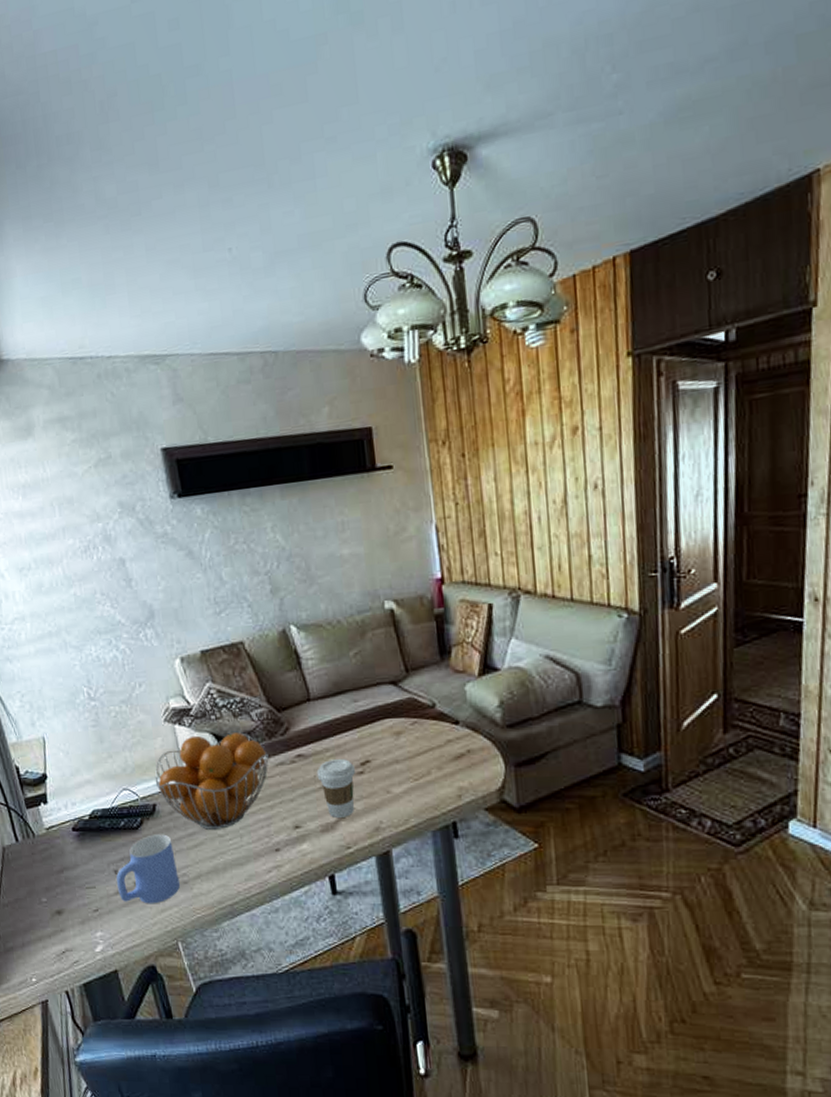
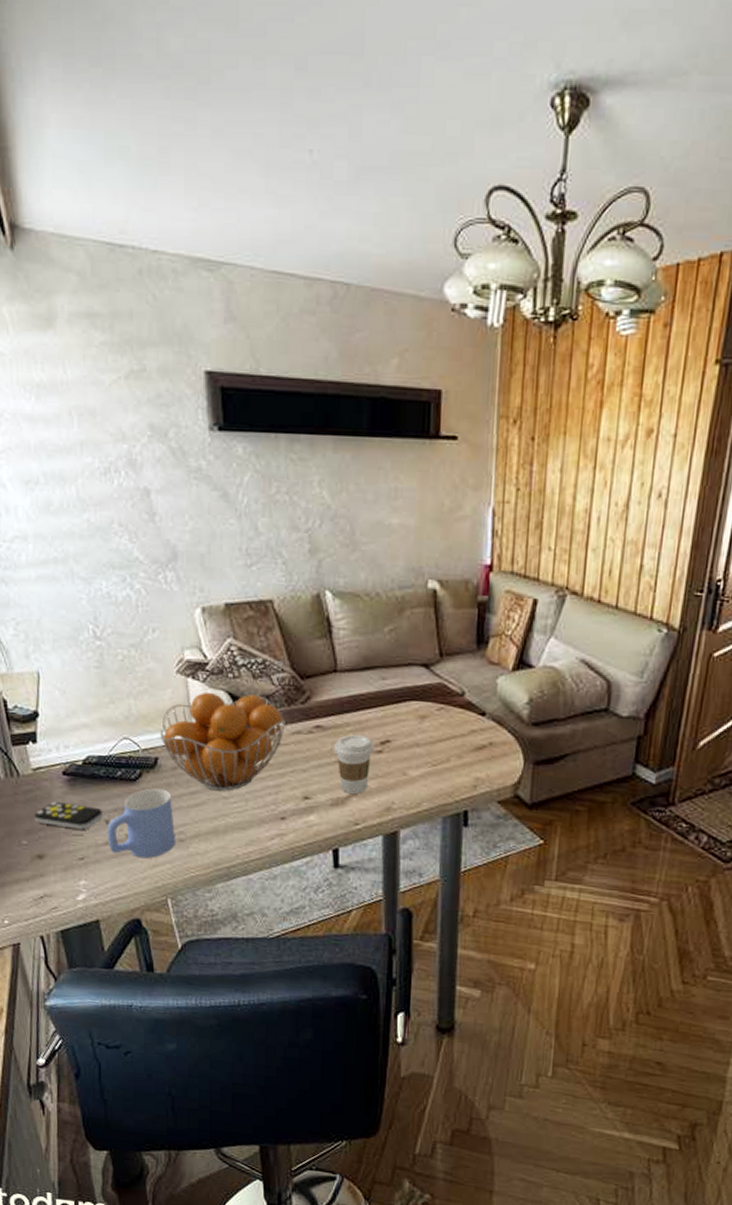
remote control: none [50,857,112,882] -> present [33,802,103,830]

